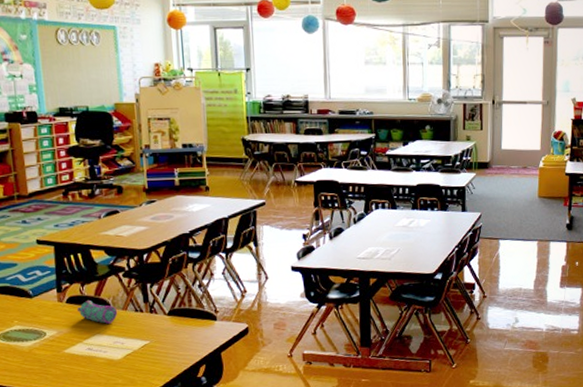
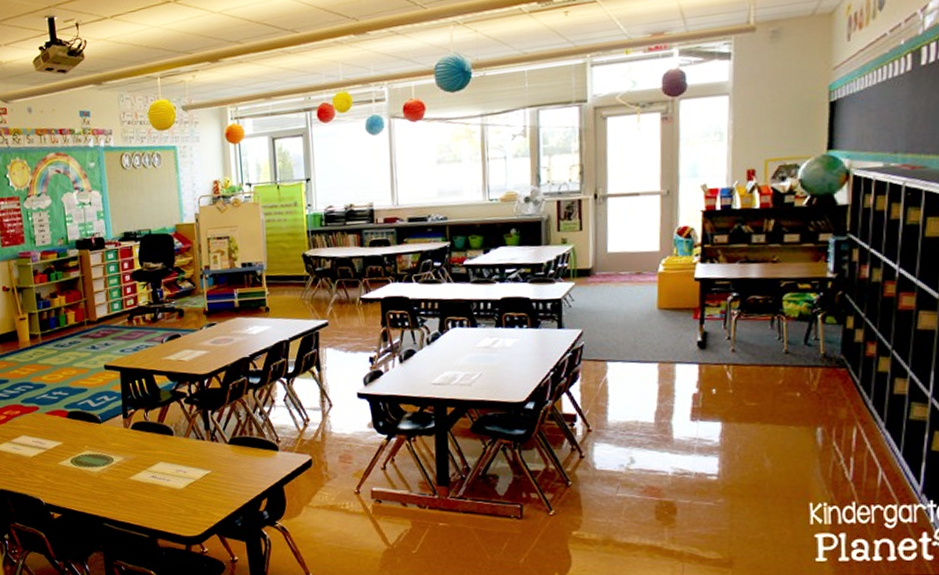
pencil case: present [77,301,118,324] -> none [142,427,180,451]

